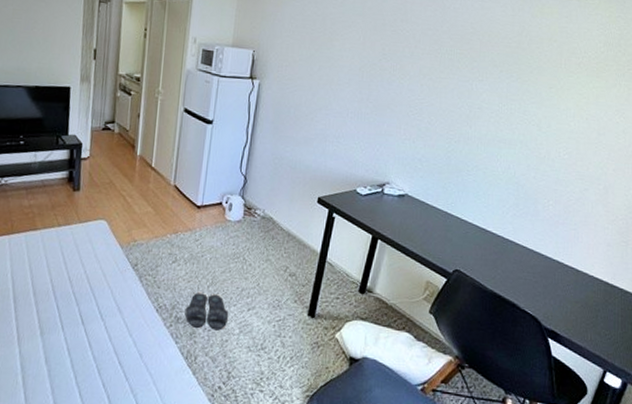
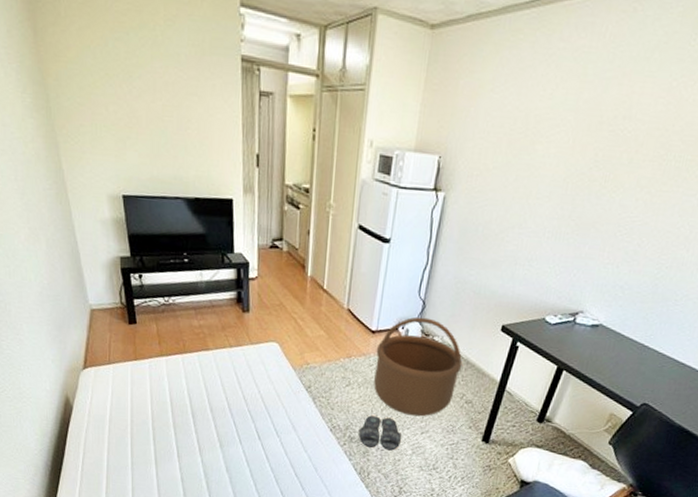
basket: none [200,191,284,292] -> present [374,317,463,417]

